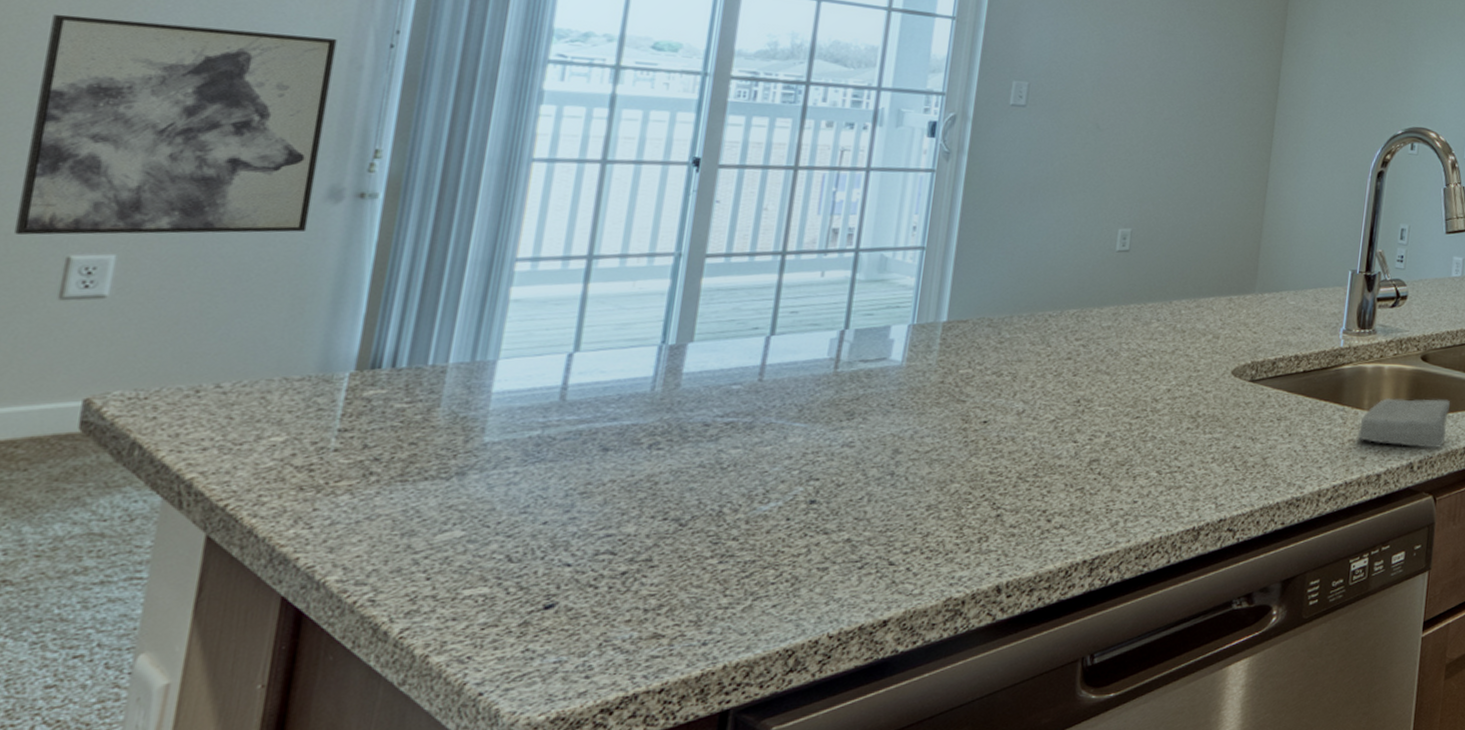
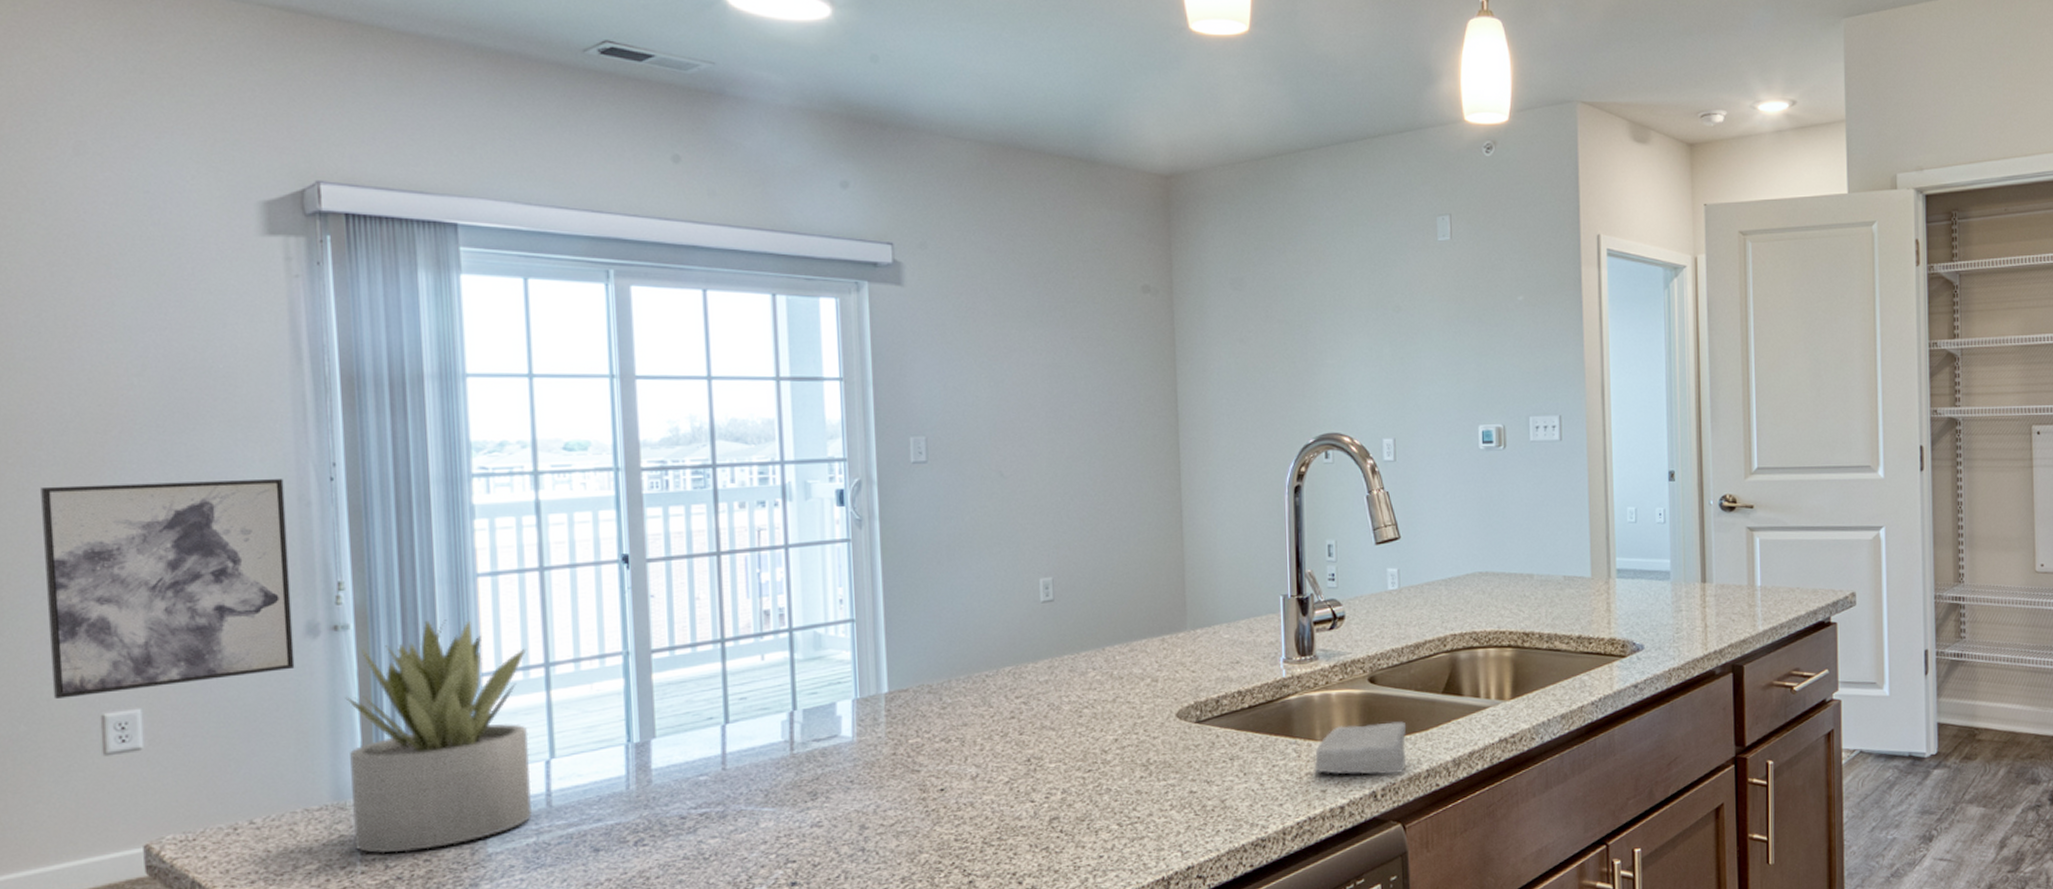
succulent plant: none [334,199,571,433] -> present [345,620,533,854]

